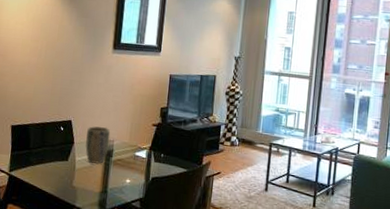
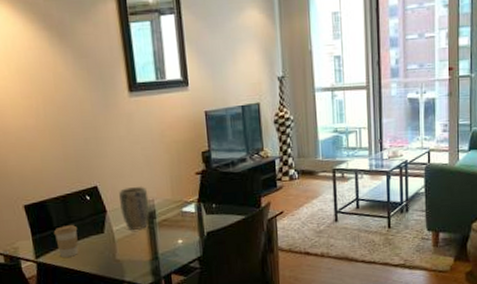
coffee cup: none [28,148,48,176] -> present [53,224,79,258]

